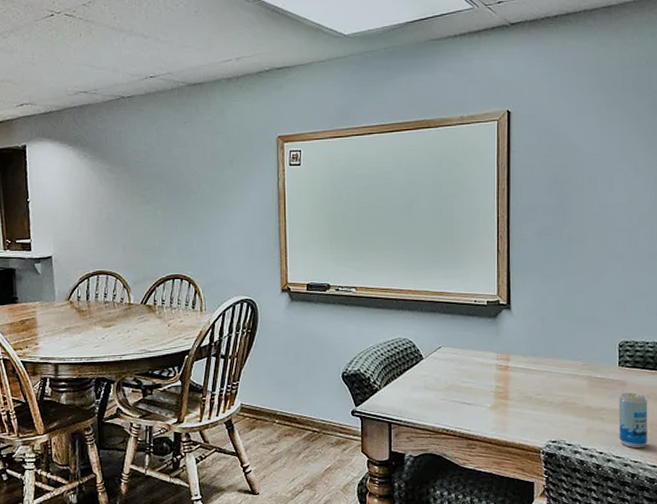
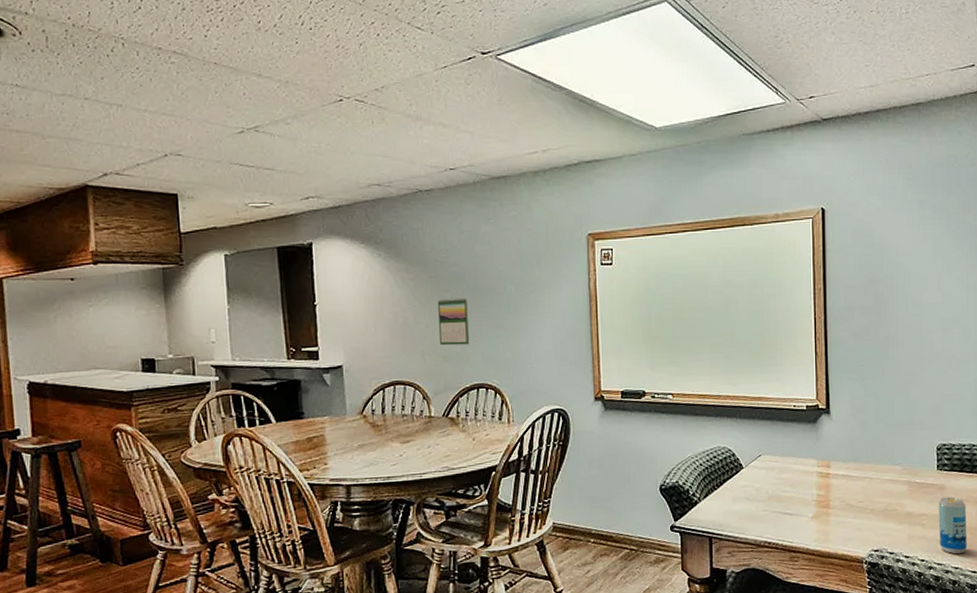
calendar: none [137,195,167,240] -> present [437,297,470,346]

